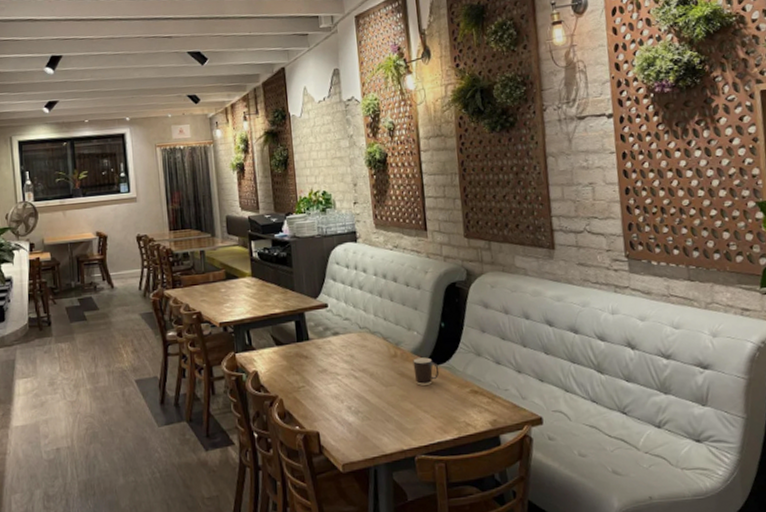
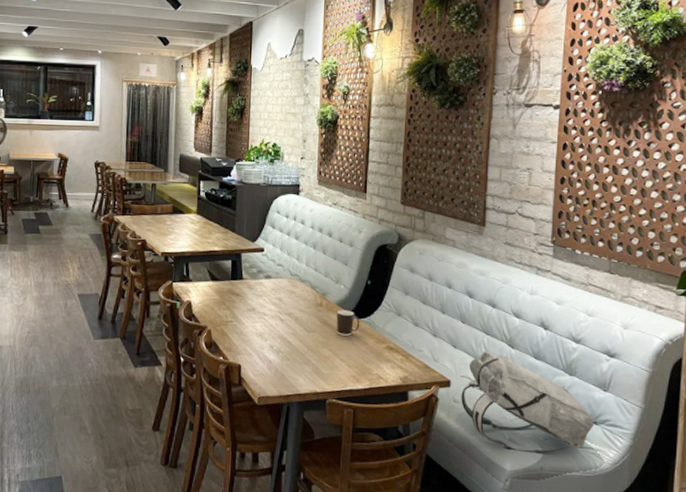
backpack: none [555,380,699,484] -> present [461,351,595,454]

